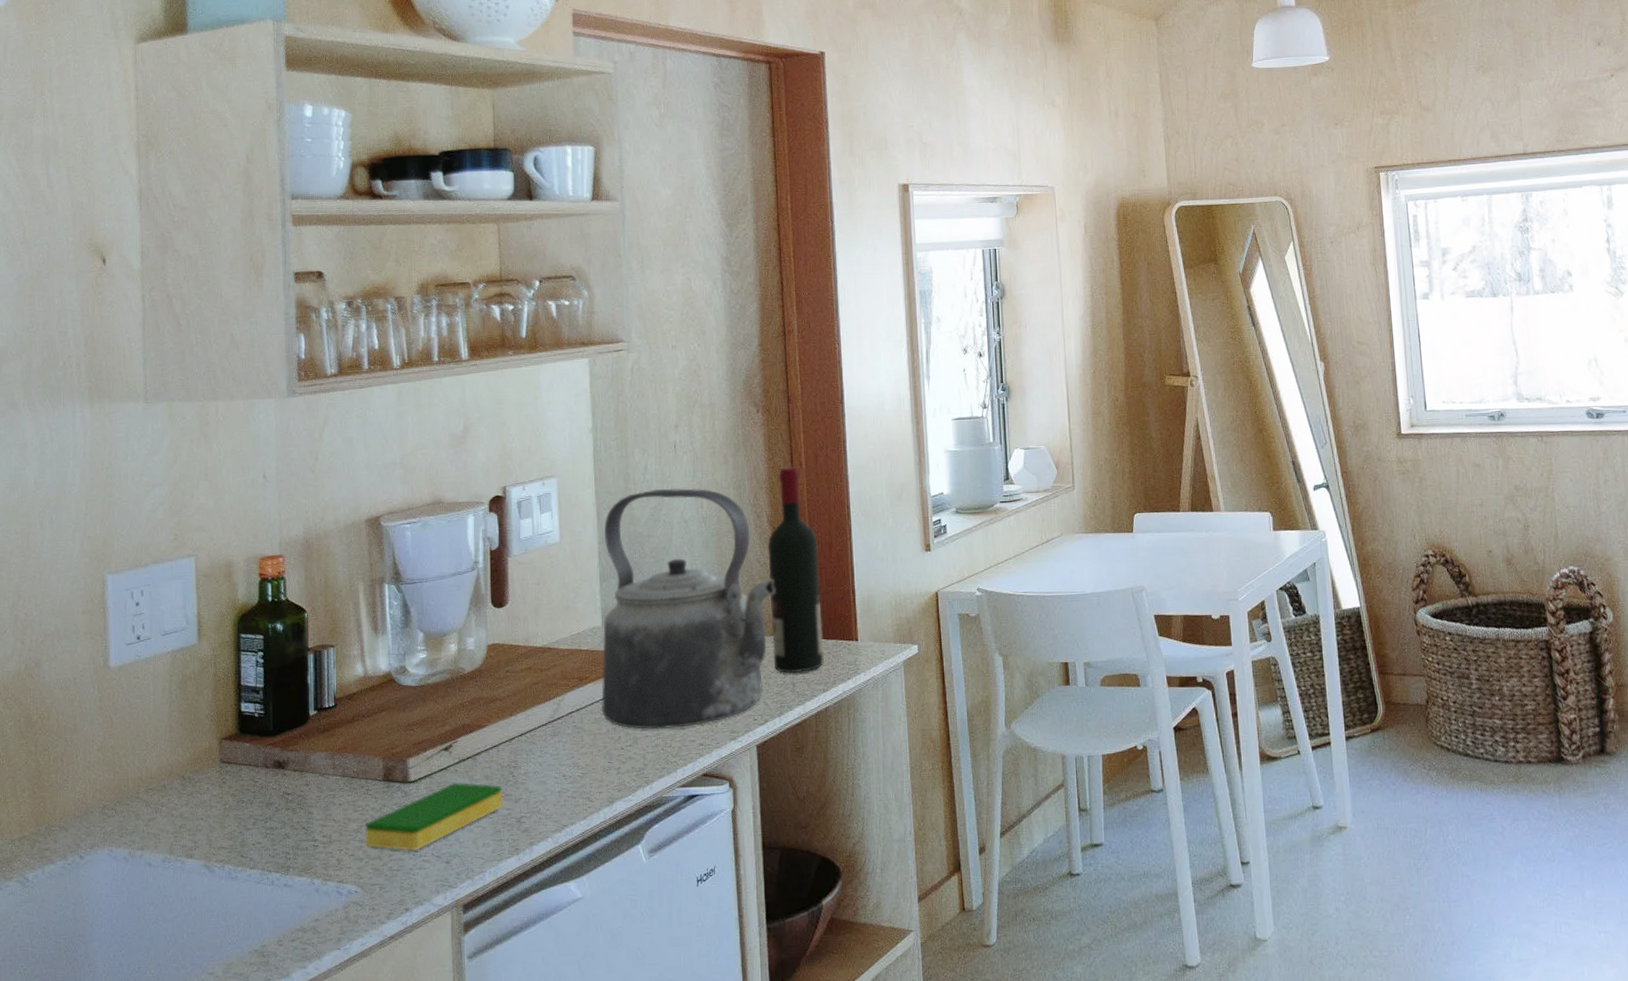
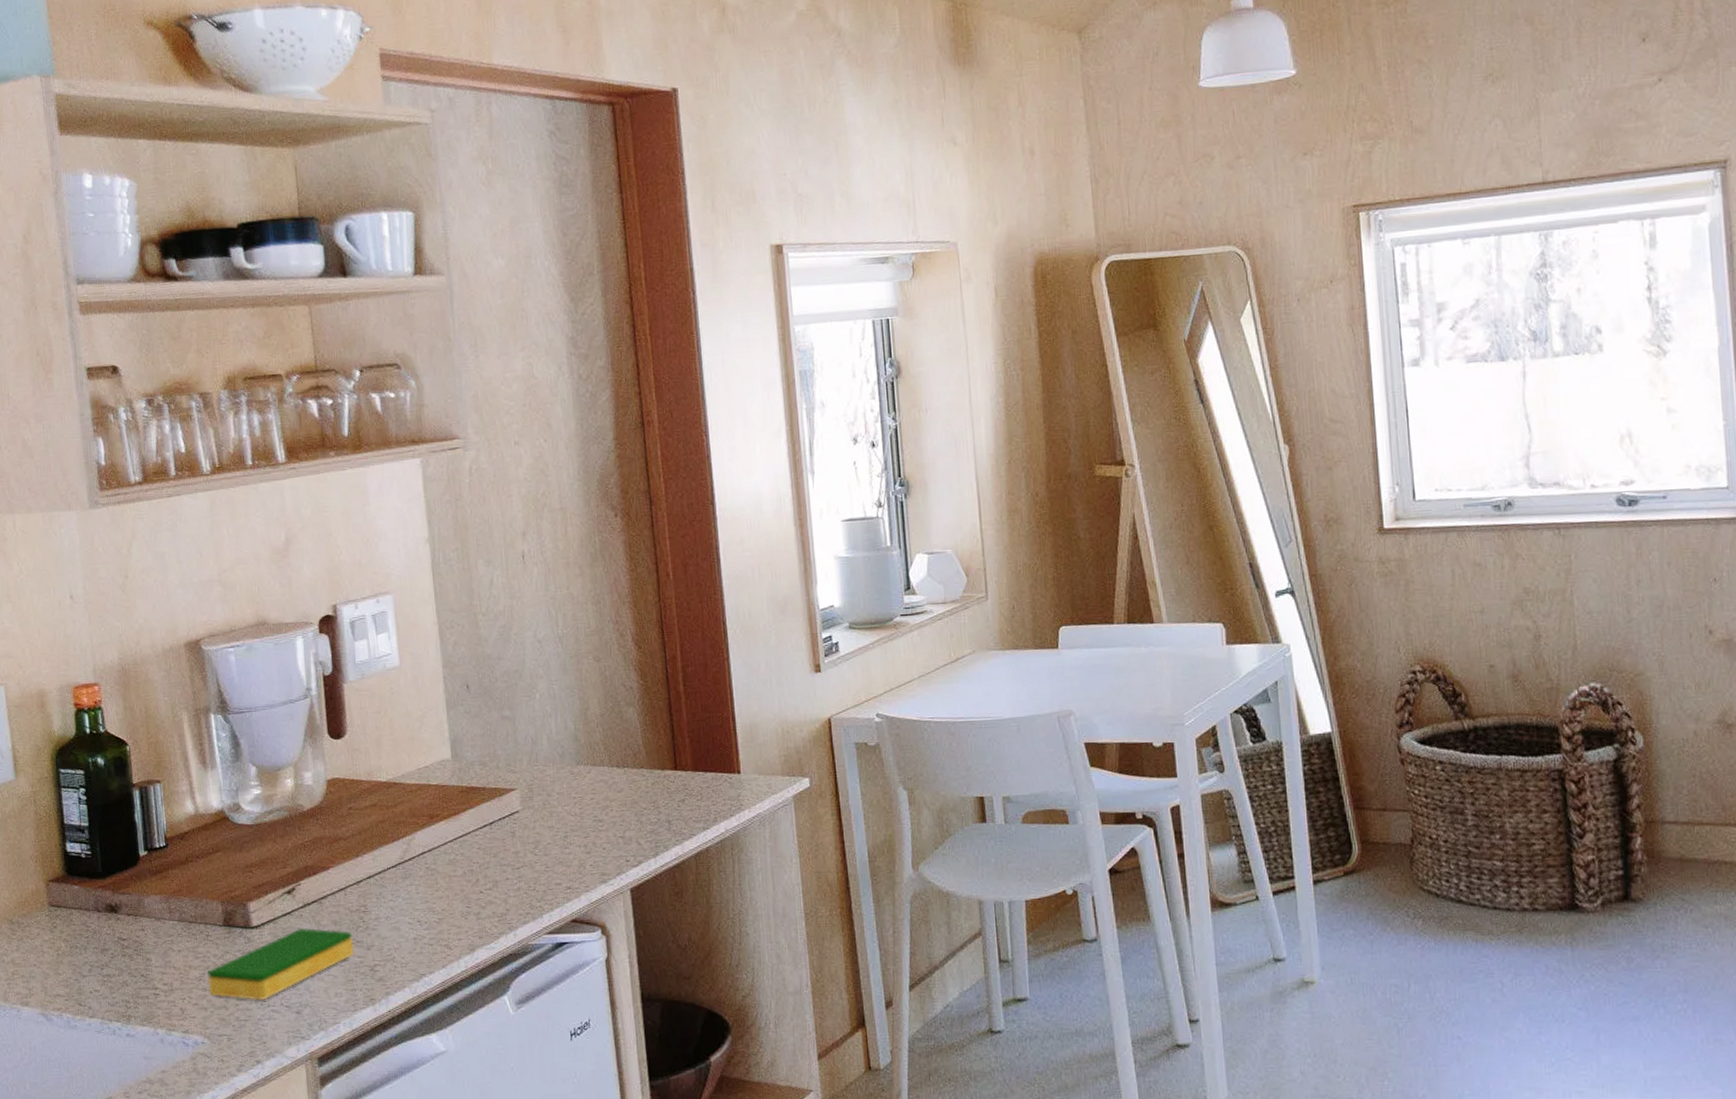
kettle: present [601,488,775,730] -> none [448,604,644,872]
wine bottle: present [767,466,824,674] -> none [633,577,702,811]

